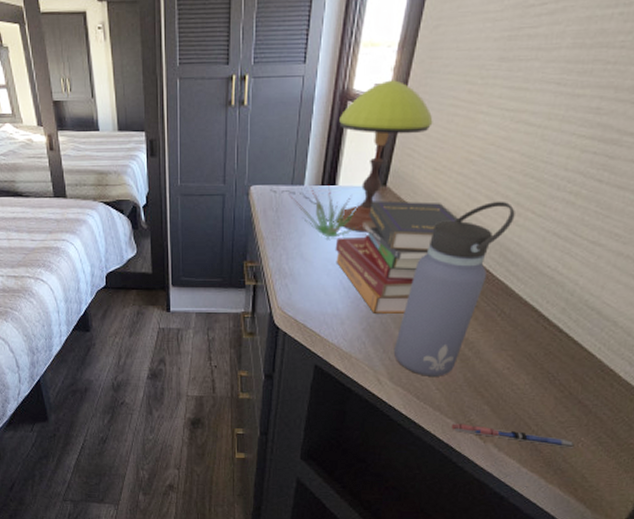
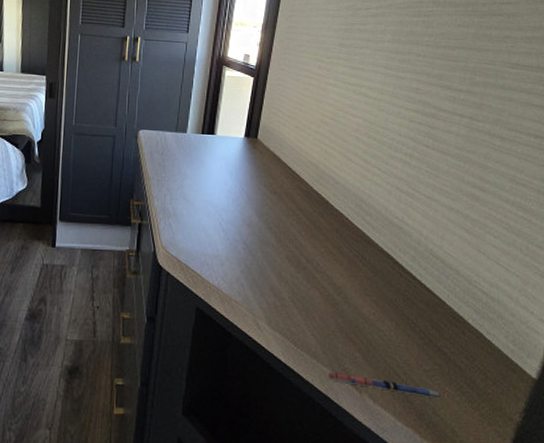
table lamp: present [270,80,433,232] -> none [156,52,293,178]
succulent plant: present [290,184,363,238] -> none [174,132,238,182]
books: present [335,201,462,314] -> none [214,150,322,257]
water bottle: present [393,201,515,377] -> none [270,157,365,322]

